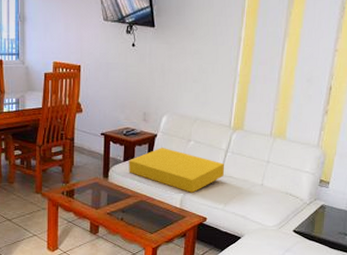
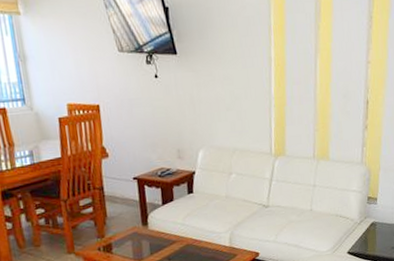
cushion: present [128,147,225,193] -> none [168,184,272,229]

